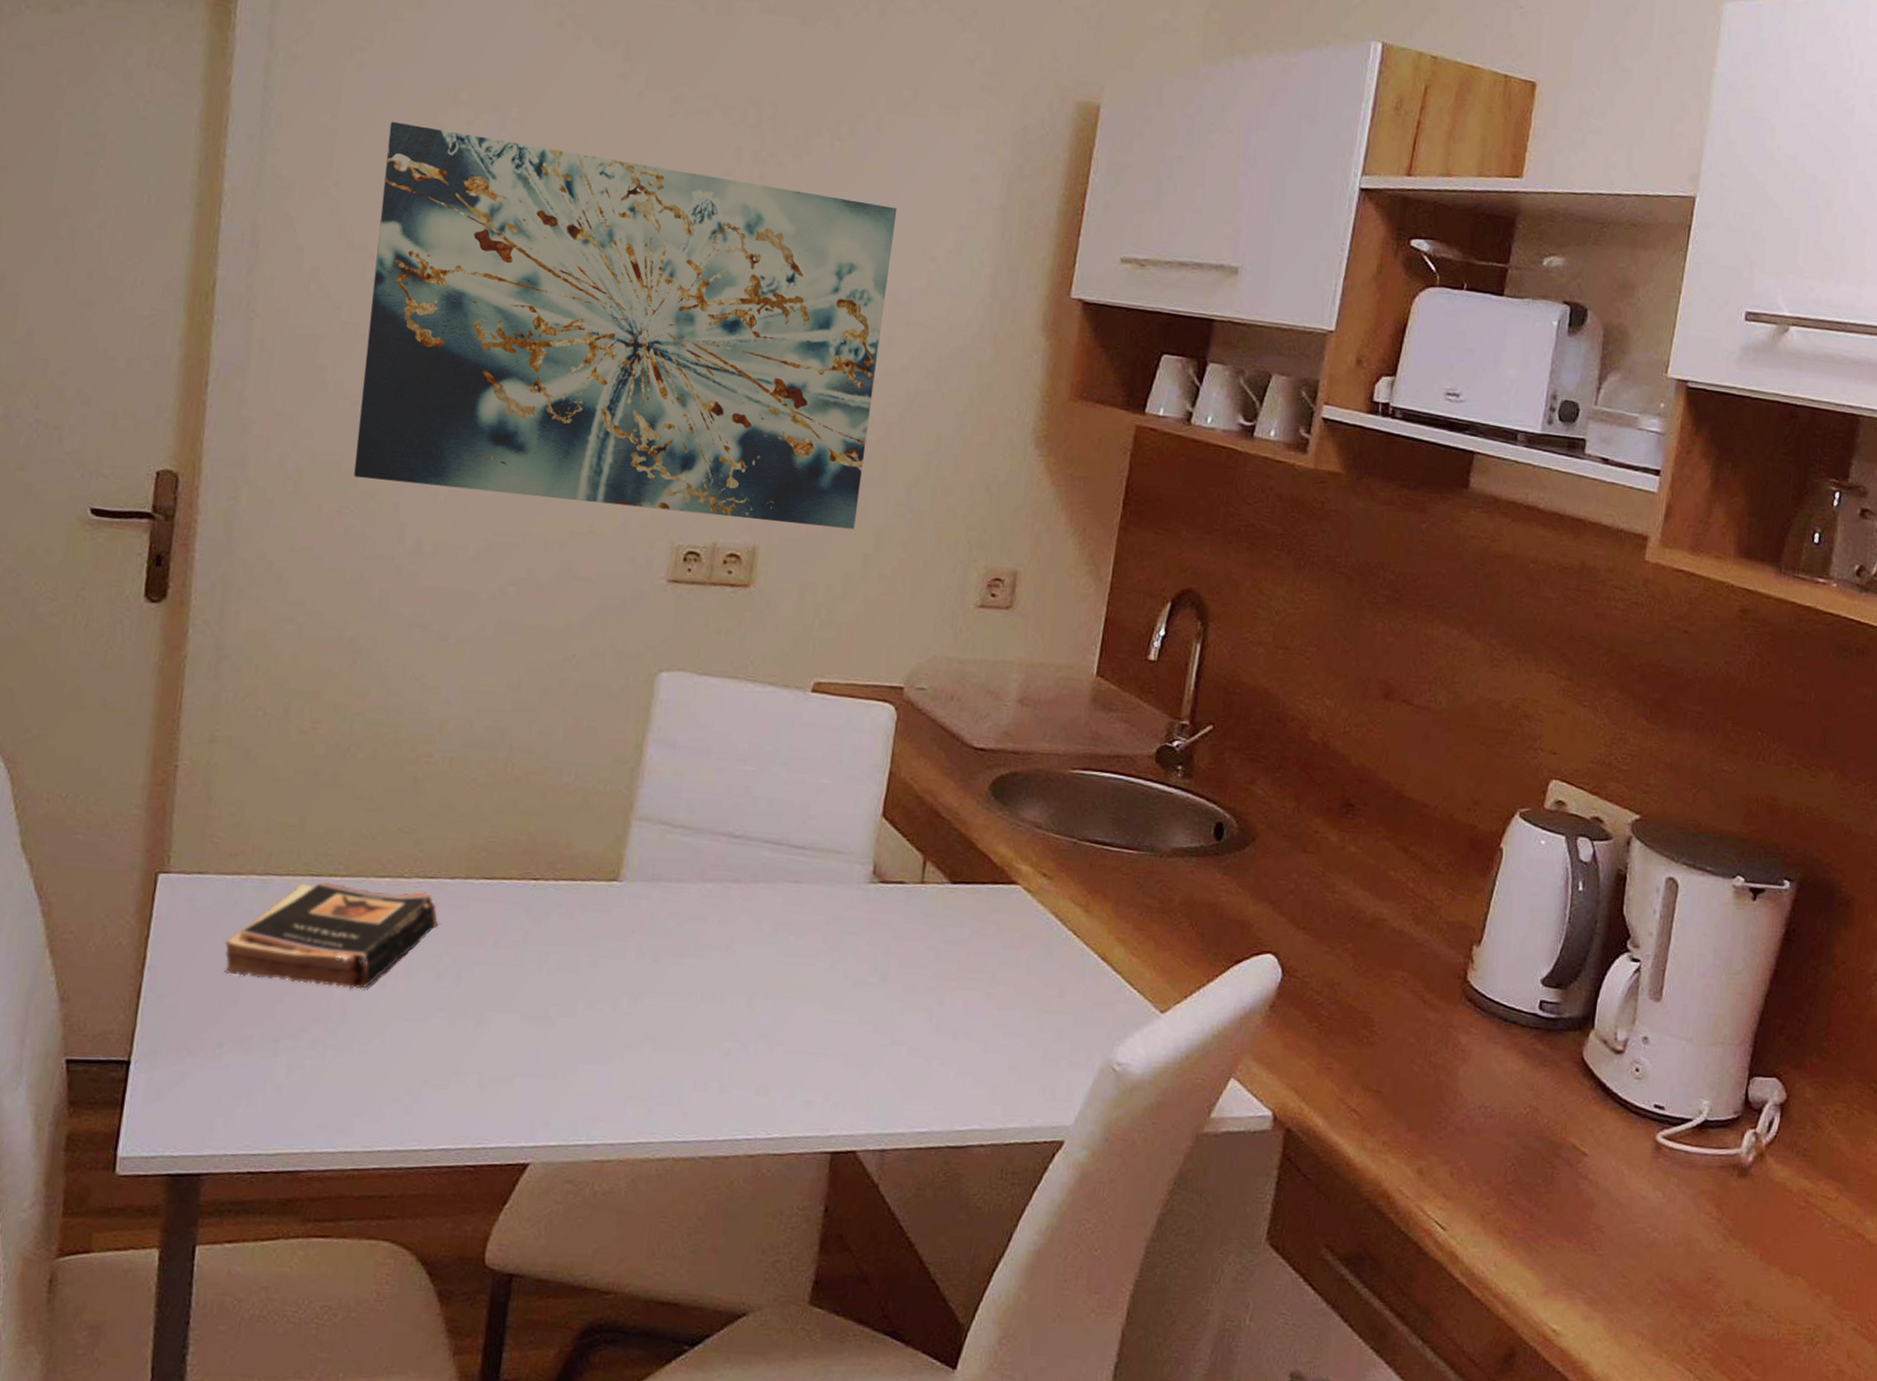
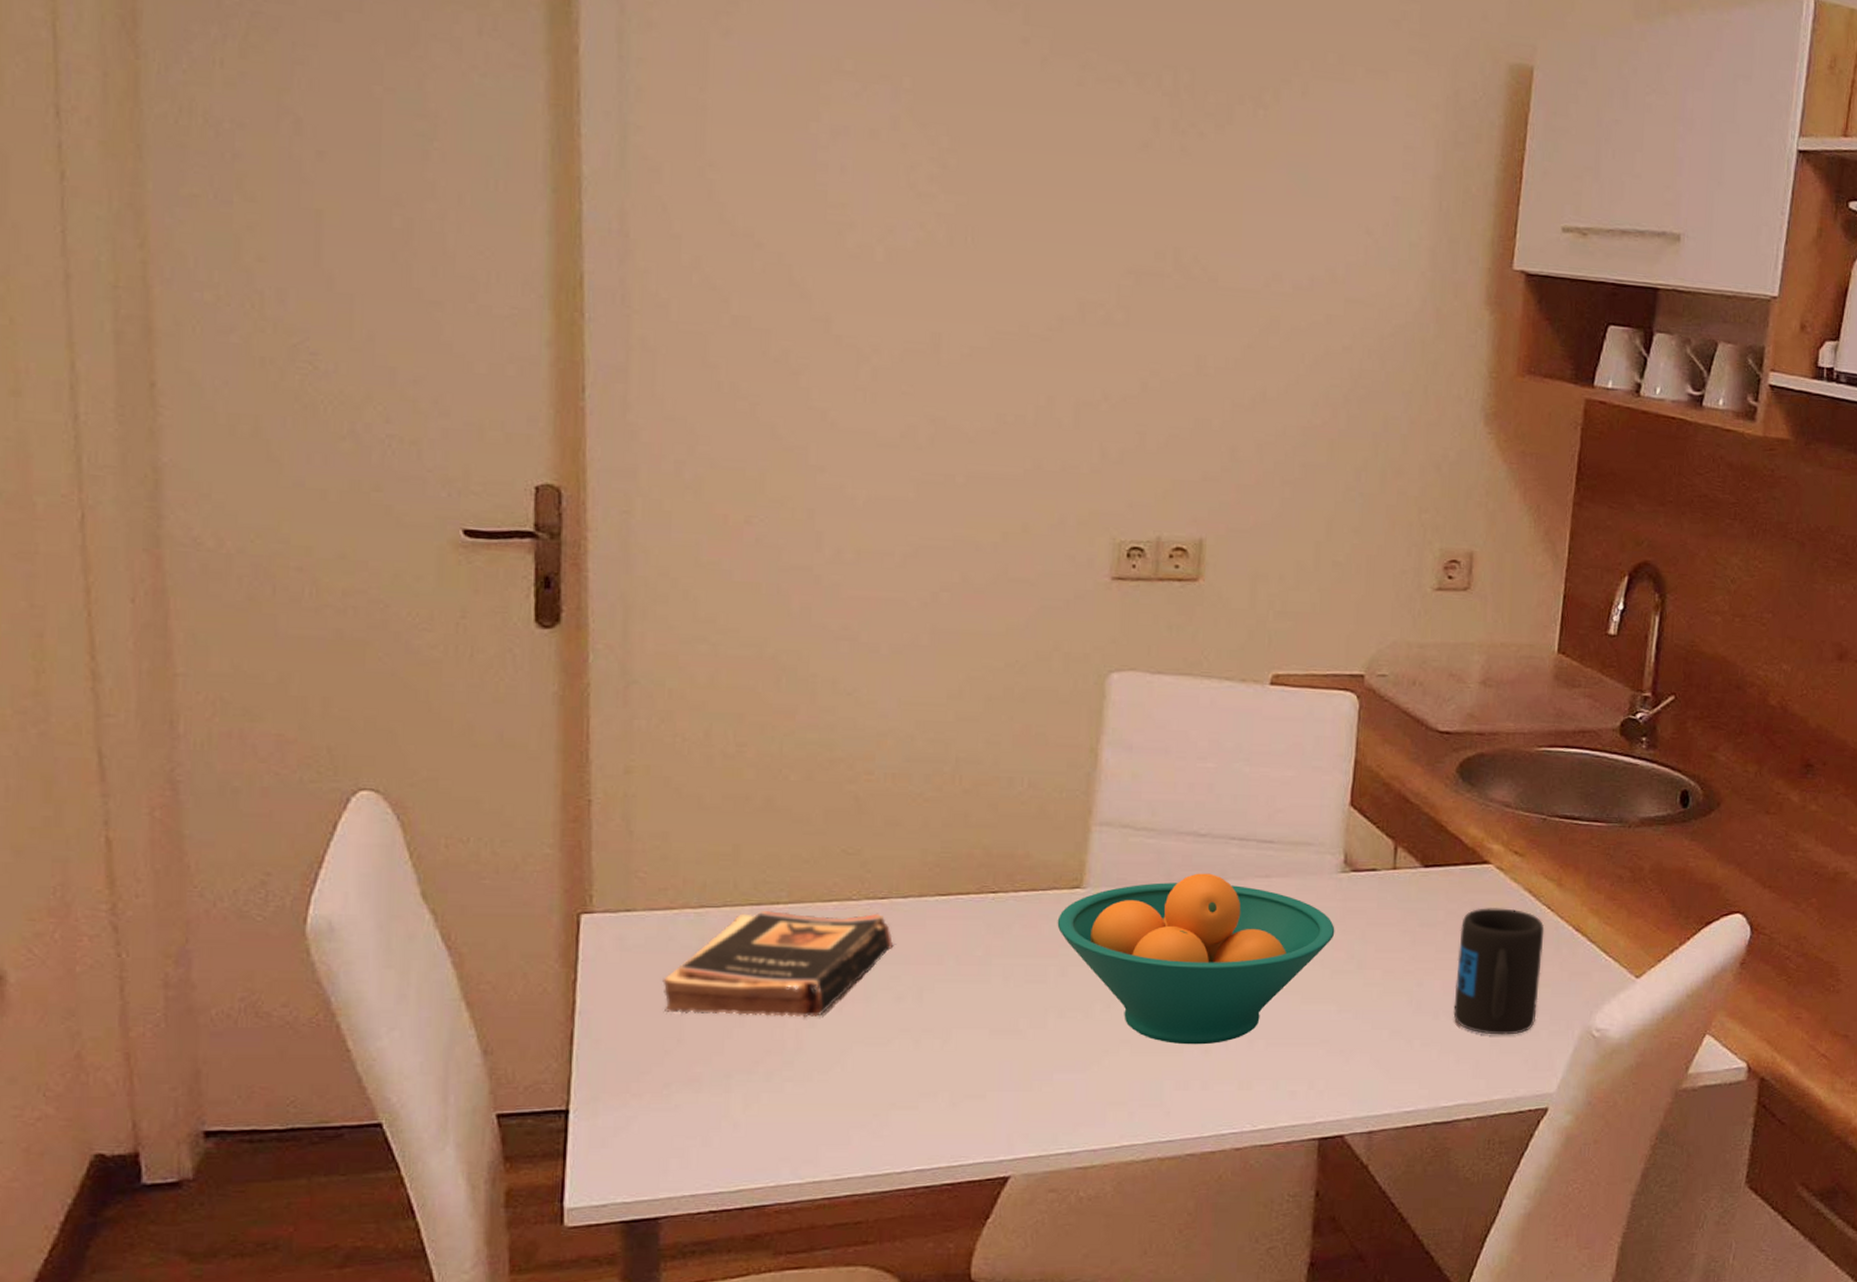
wall art: present [354,121,897,529] -> none [759,93,1329,517]
fruit bowl: none [592,874,860,1047] -> present [1057,873,1335,1045]
mug: none [972,929,1070,1062] -> present [1453,908,1545,1035]

